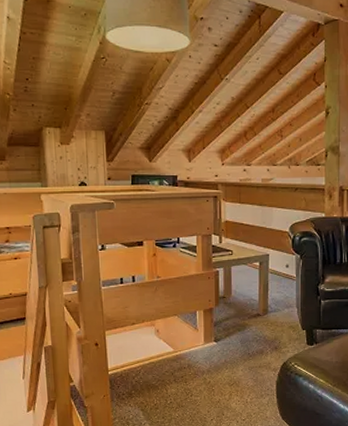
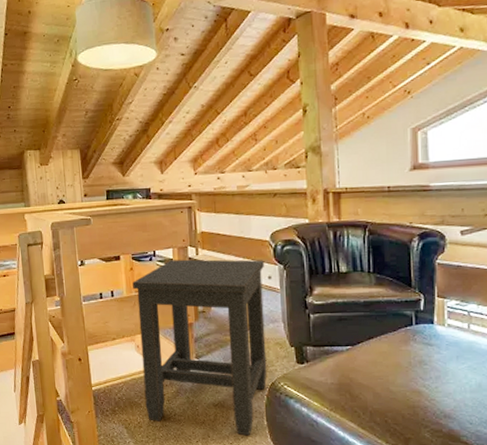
side table: none [155,247,283,412] -> present [132,259,267,436]

